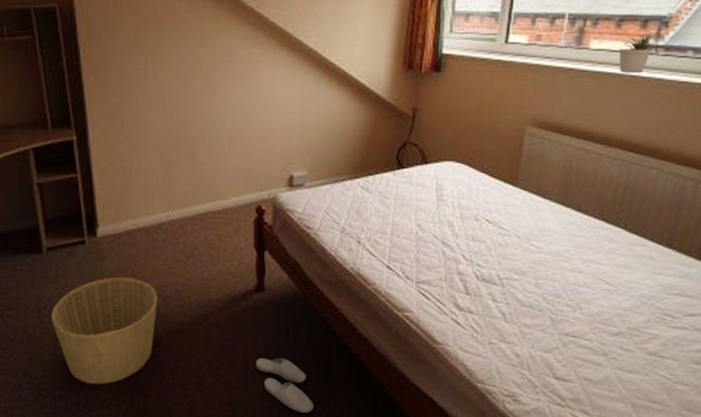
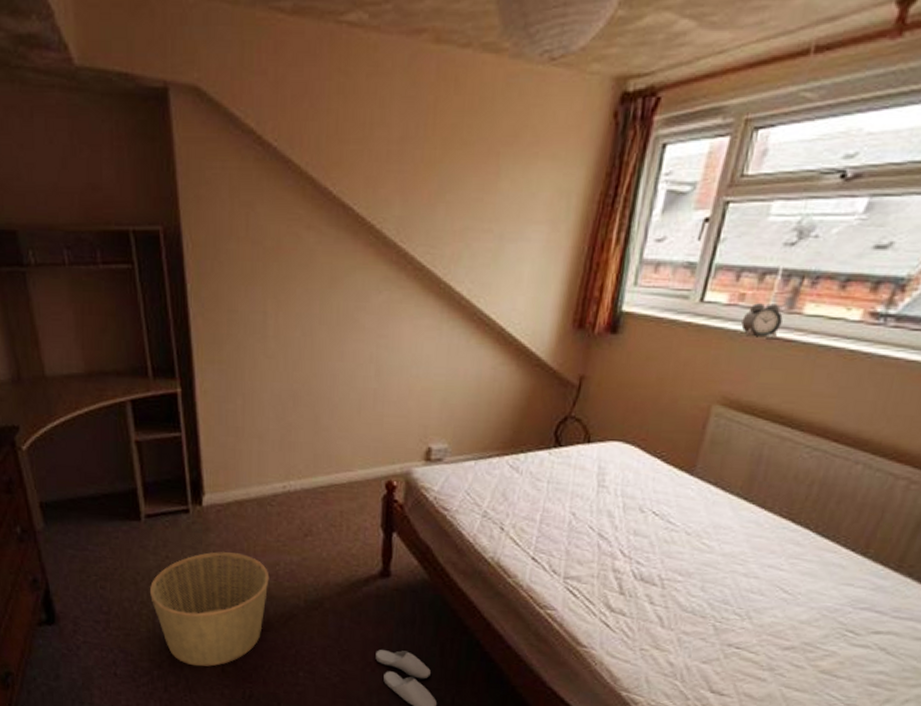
alarm clock: none [541,42,574,69] -> present [741,303,783,338]
potted plant: present [619,33,654,74] -> none [836,298,885,348]

